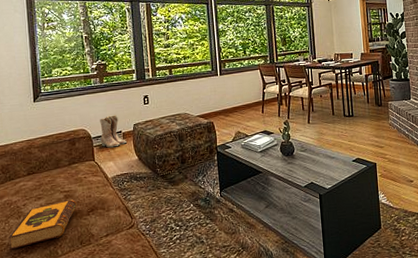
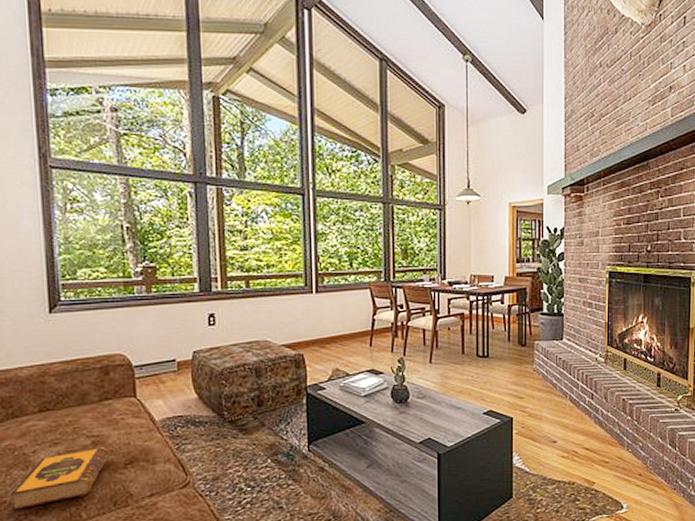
boots: present [100,115,128,148] -> none [145,337,184,381]

